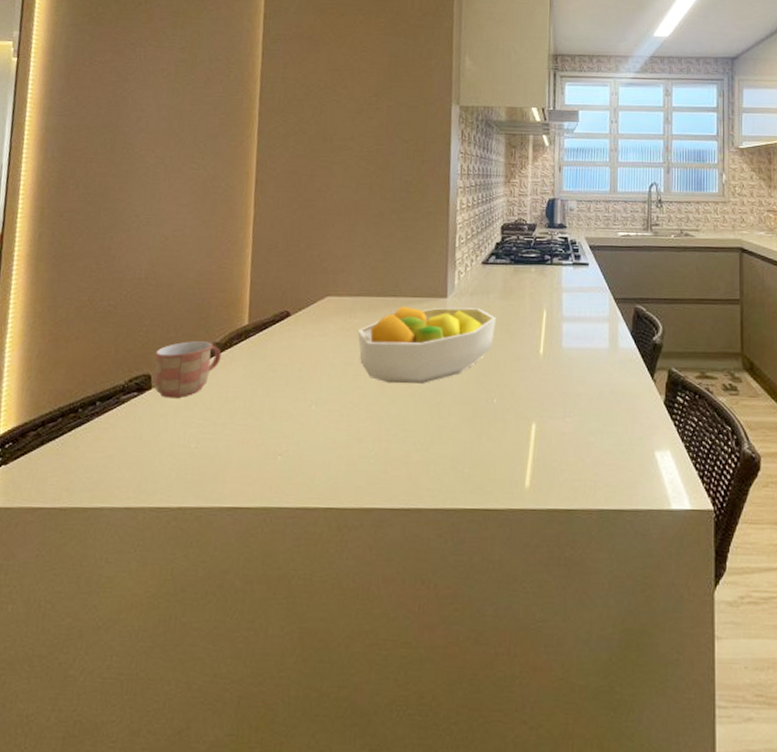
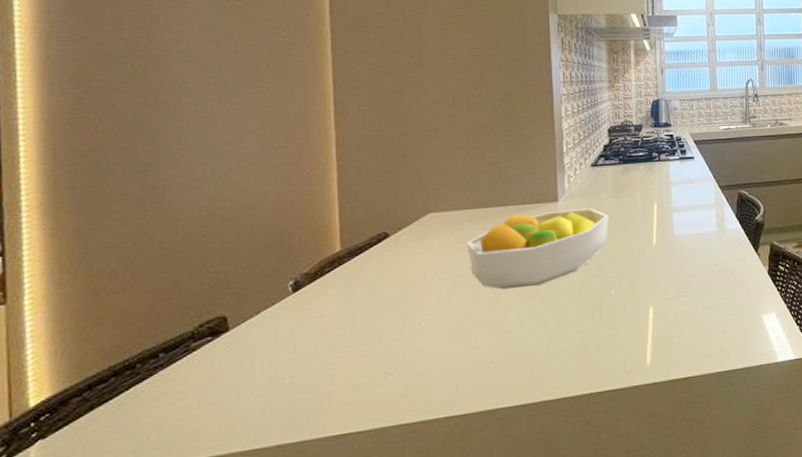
mug: present [154,340,222,399] -> none [229,272,312,338]

